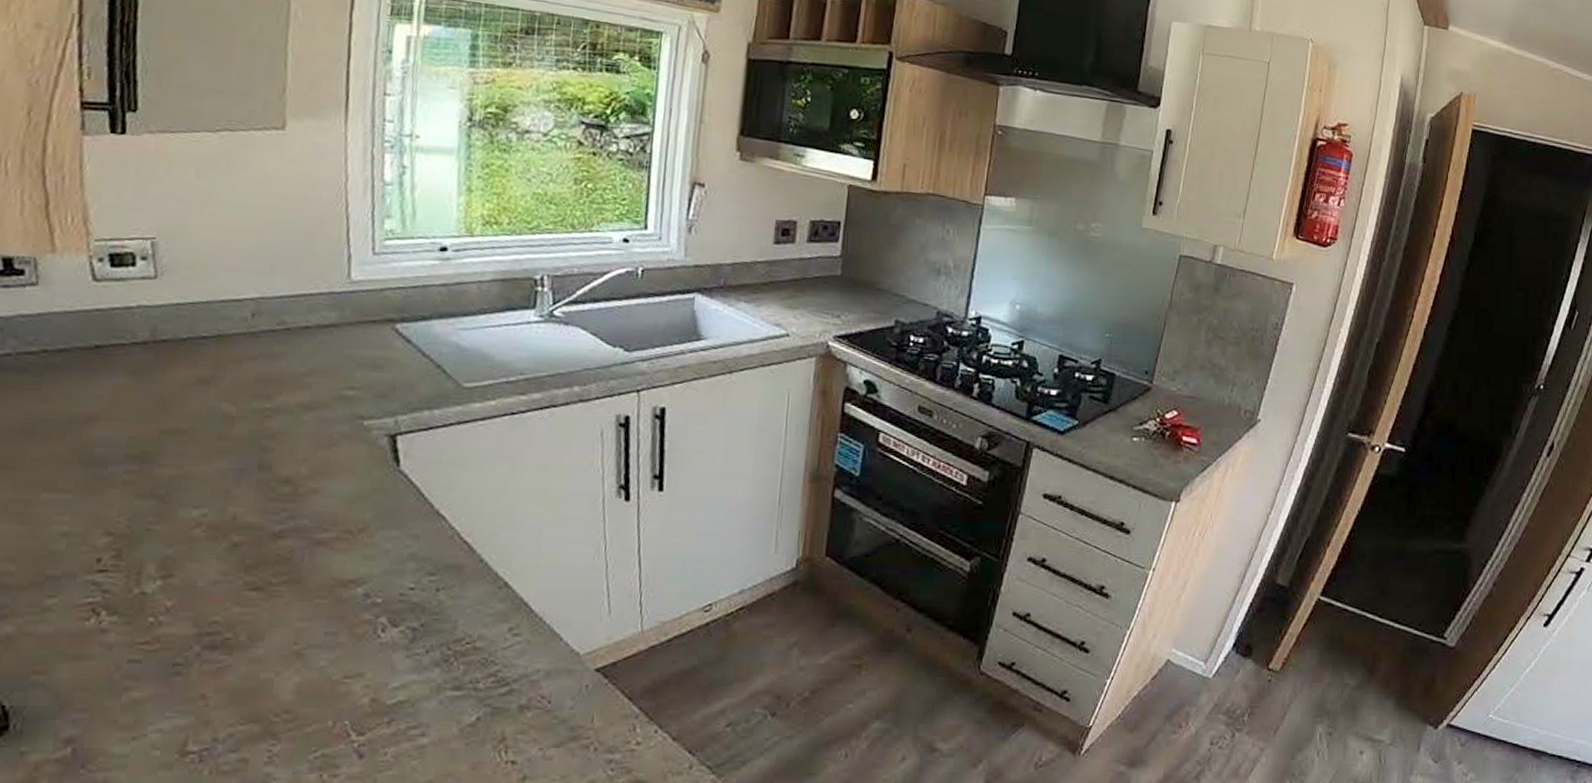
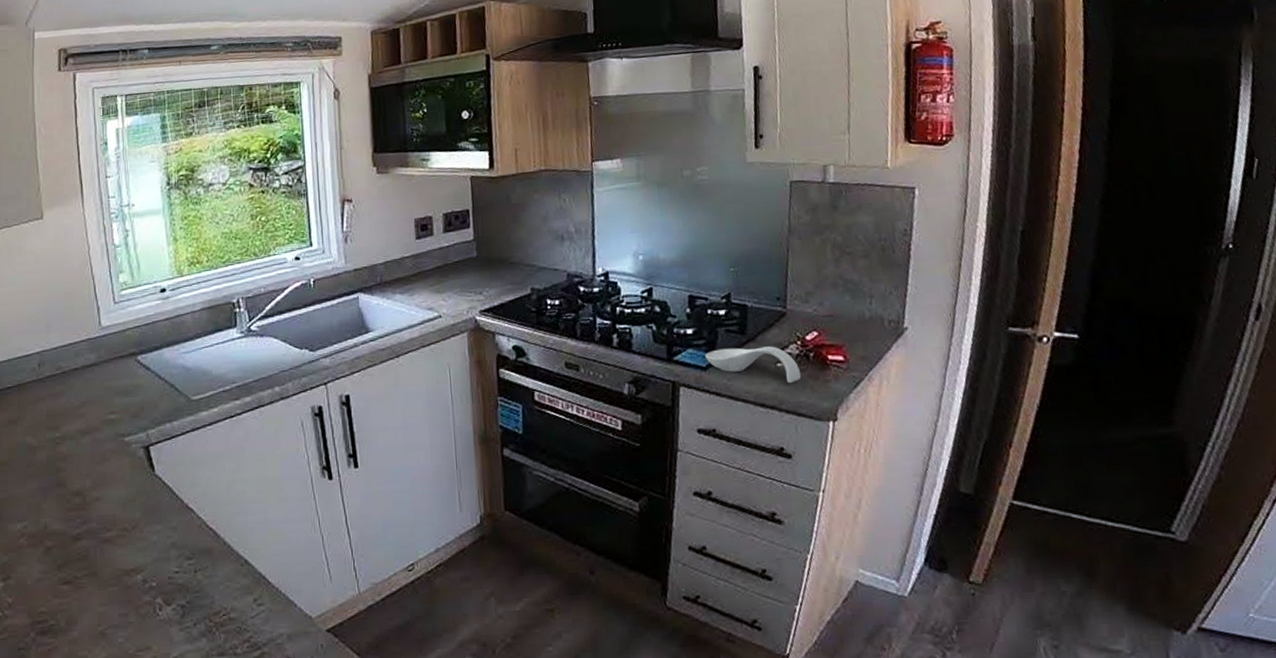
spoon rest: none [1065,414,1154,459] -> present [705,346,801,383]

